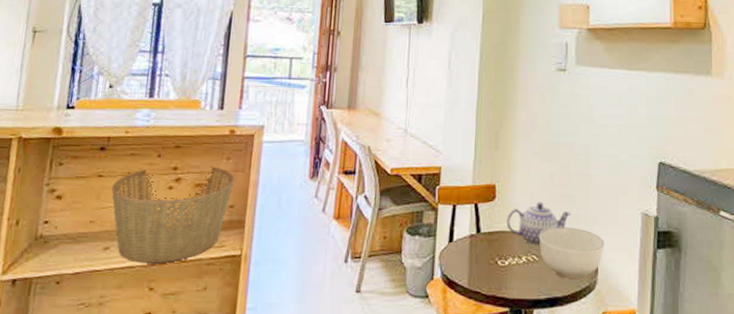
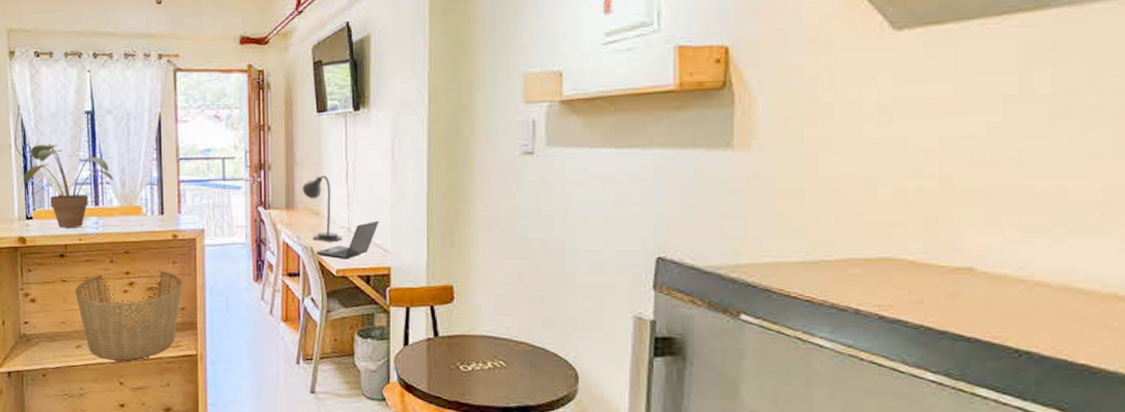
potted plant: none [70,32,174,121] -> present [24,143,114,229]
desk lamp: none [365,79,400,142] -> present [302,175,343,242]
laptop: none [373,123,434,159] -> present [316,220,380,259]
teapot: present [506,202,571,246] -> none [468,304,545,352]
bowl: present [539,227,605,280] -> none [506,331,586,388]

